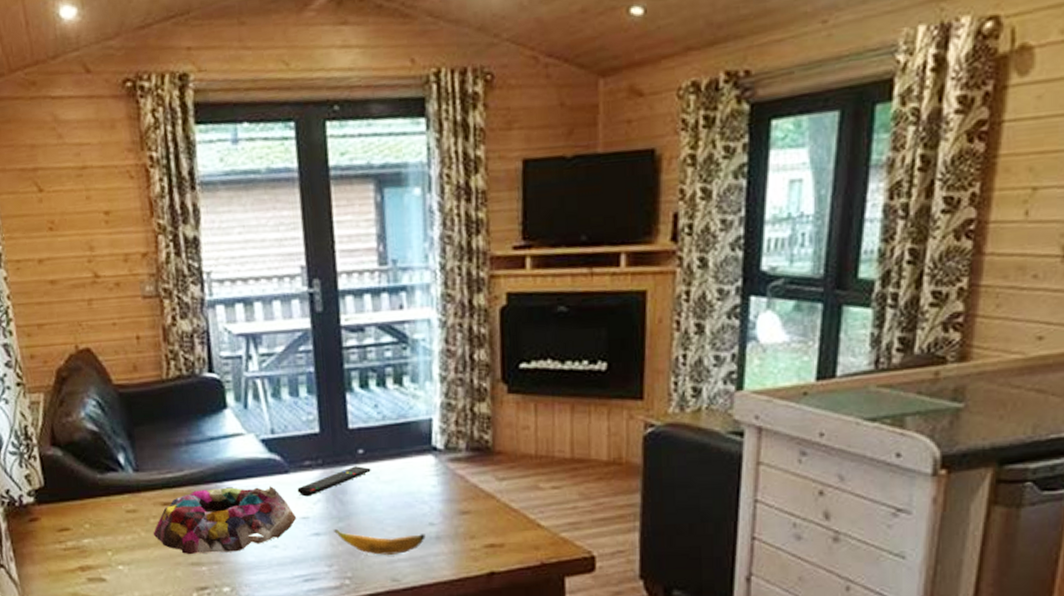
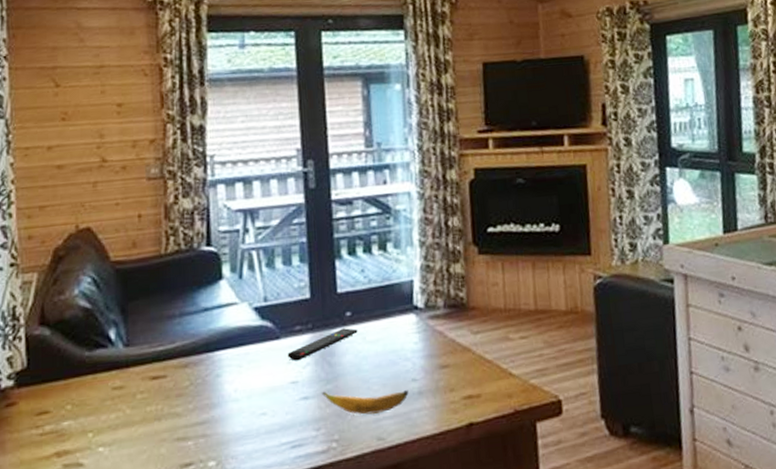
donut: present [153,486,297,554] -> none [139,353,287,429]

